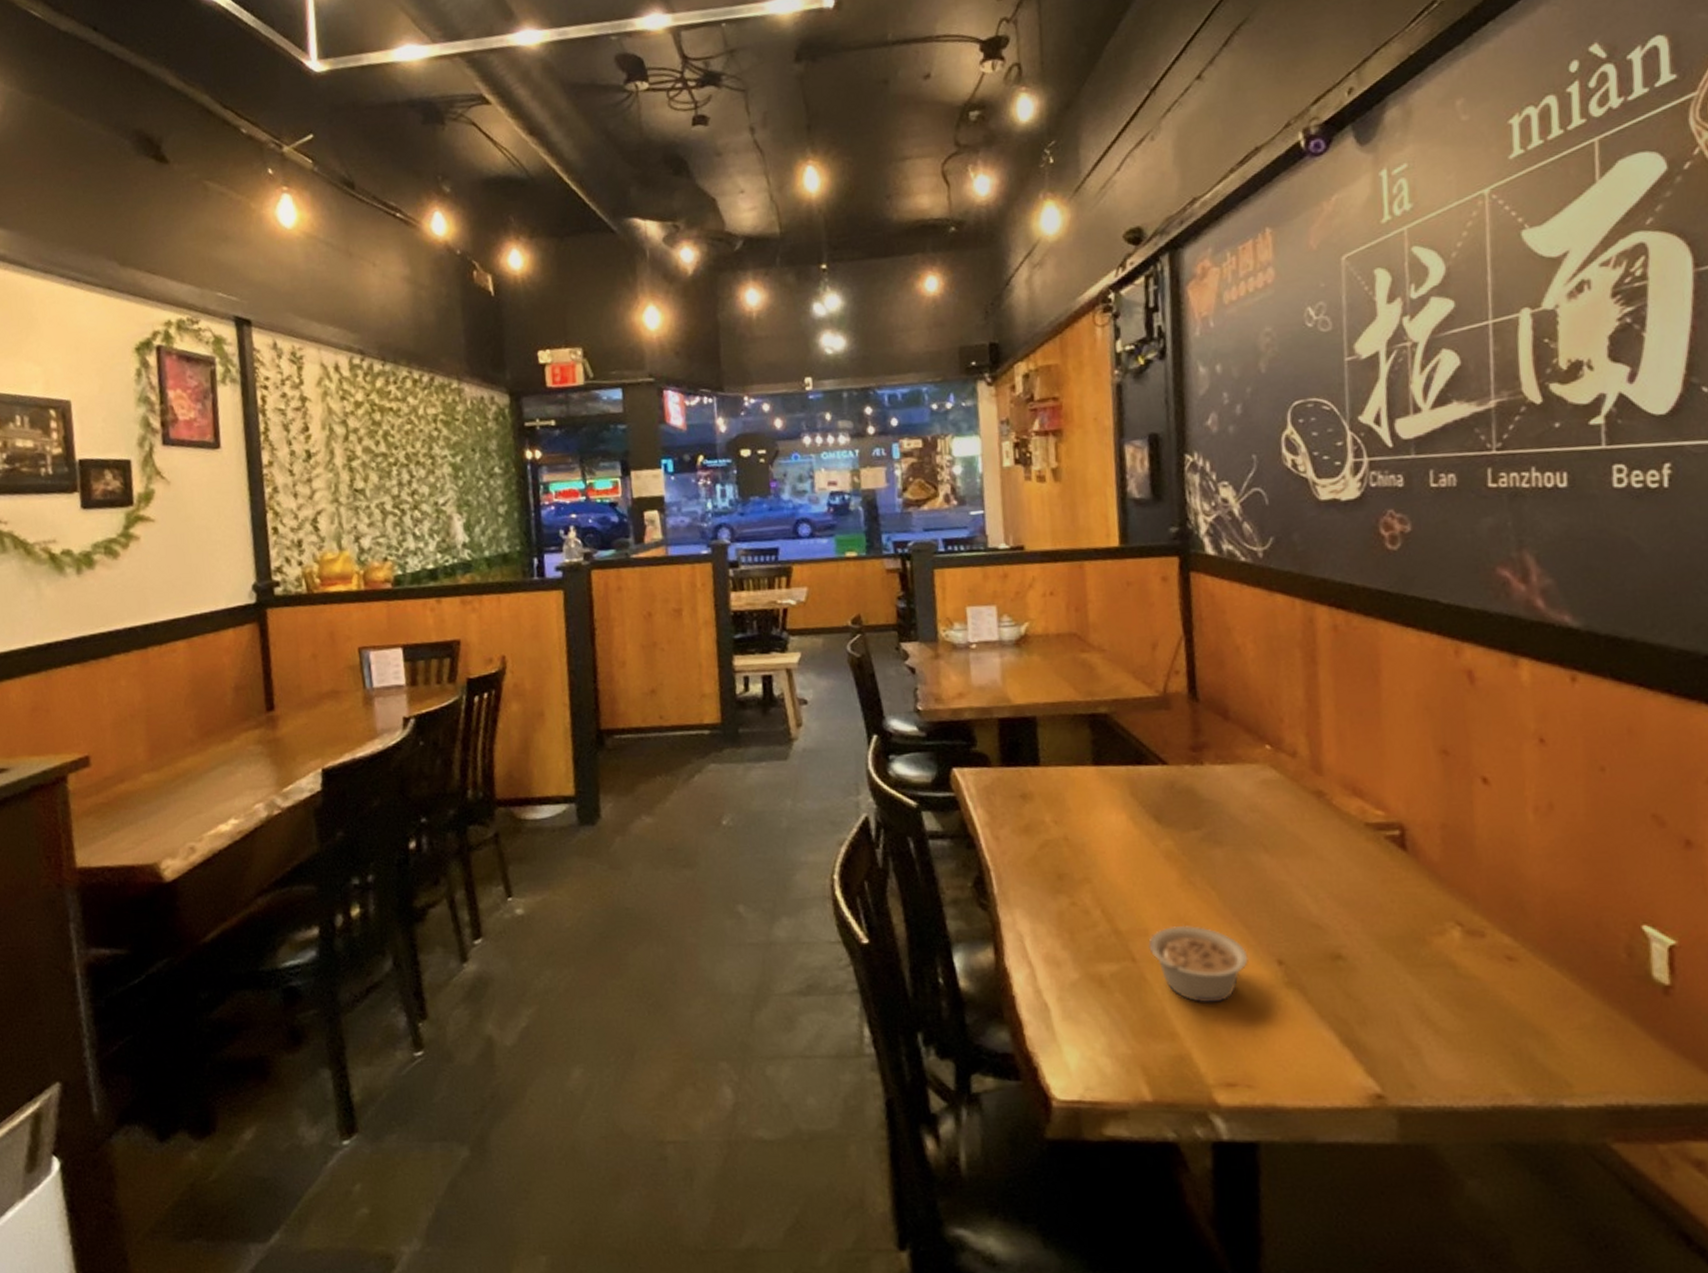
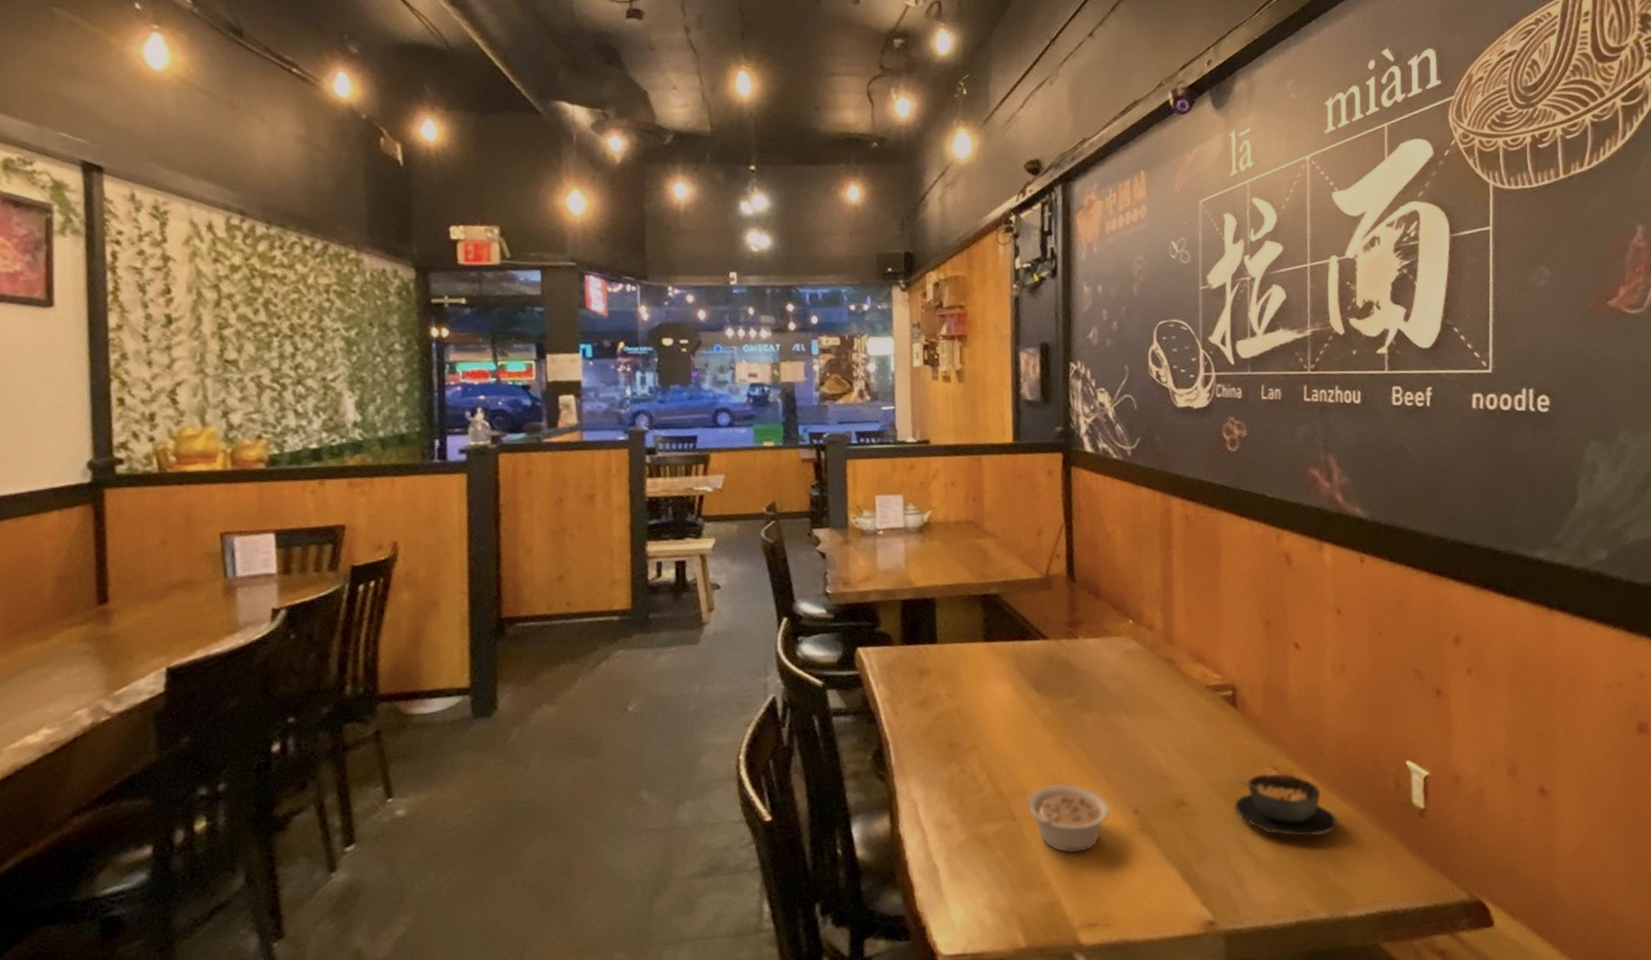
soup bowl: none [1393,925,1546,1007] -> present [1225,772,1338,837]

